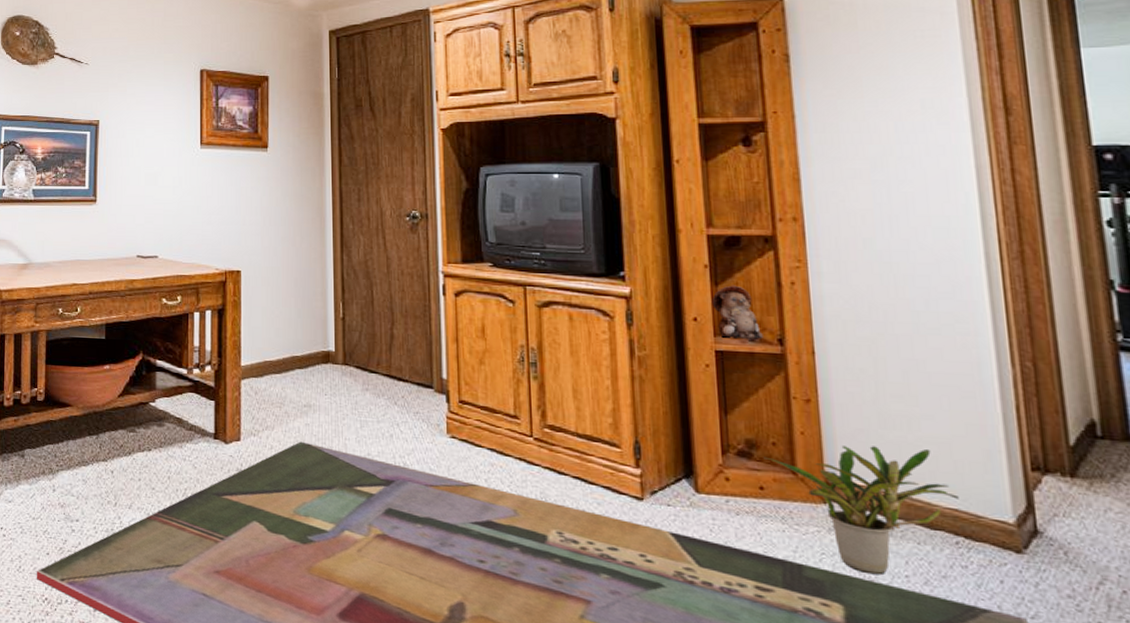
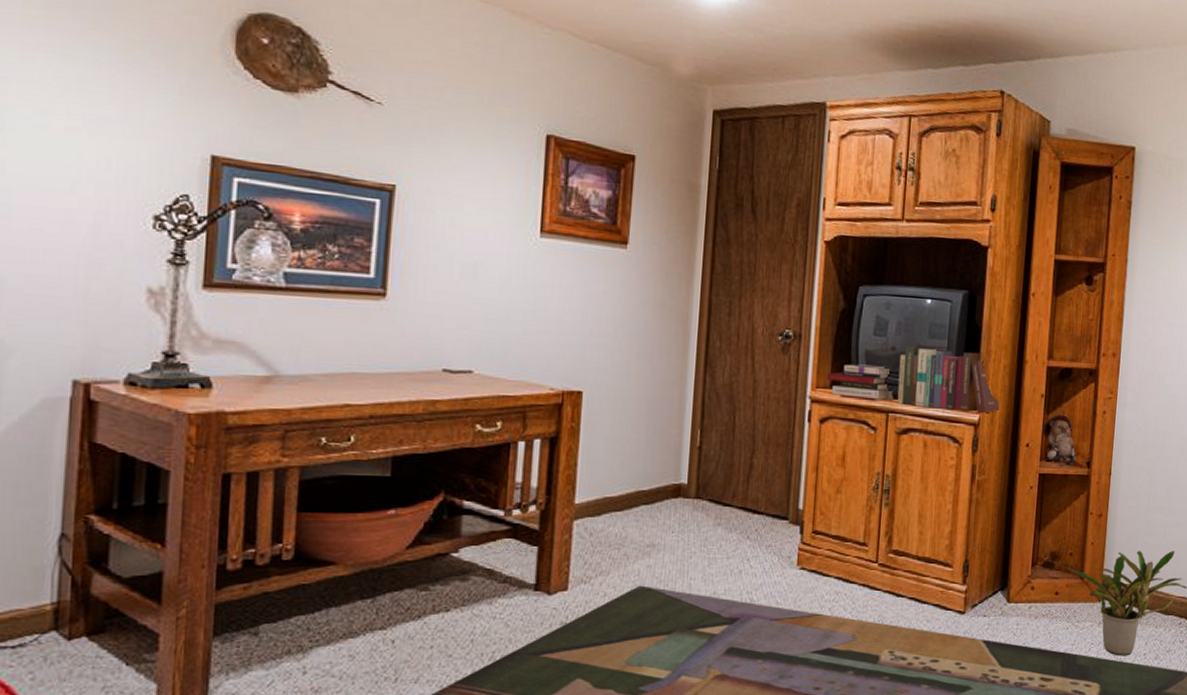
books: none [458,240,530,275] -> present [827,364,894,402]
books: none [531,219,655,286] -> present [897,345,1000,414]

